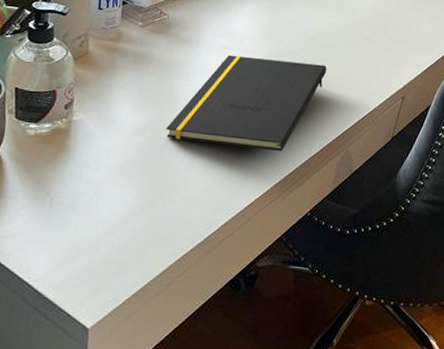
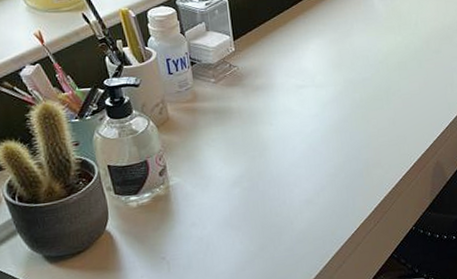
notepad: present [166,54,327,151] -> none [260,84,403,184]

